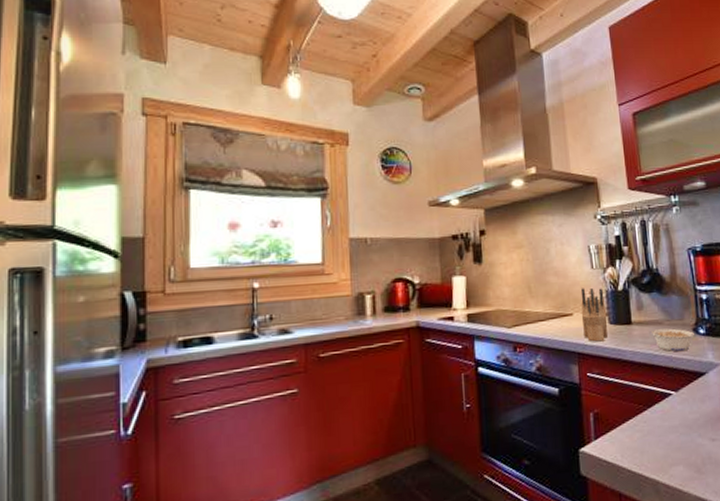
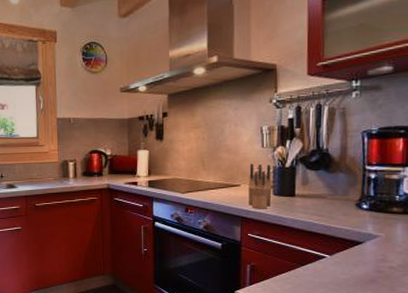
legume: present [650,328,694,352] -> none [312,202,357,223]

